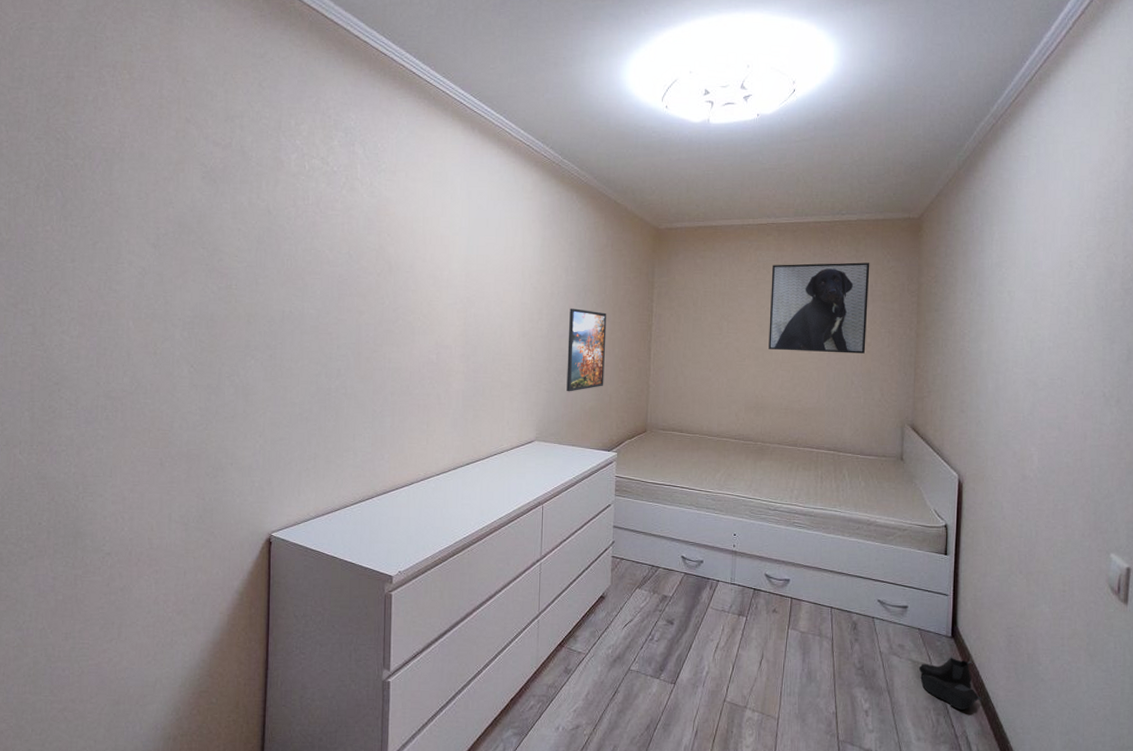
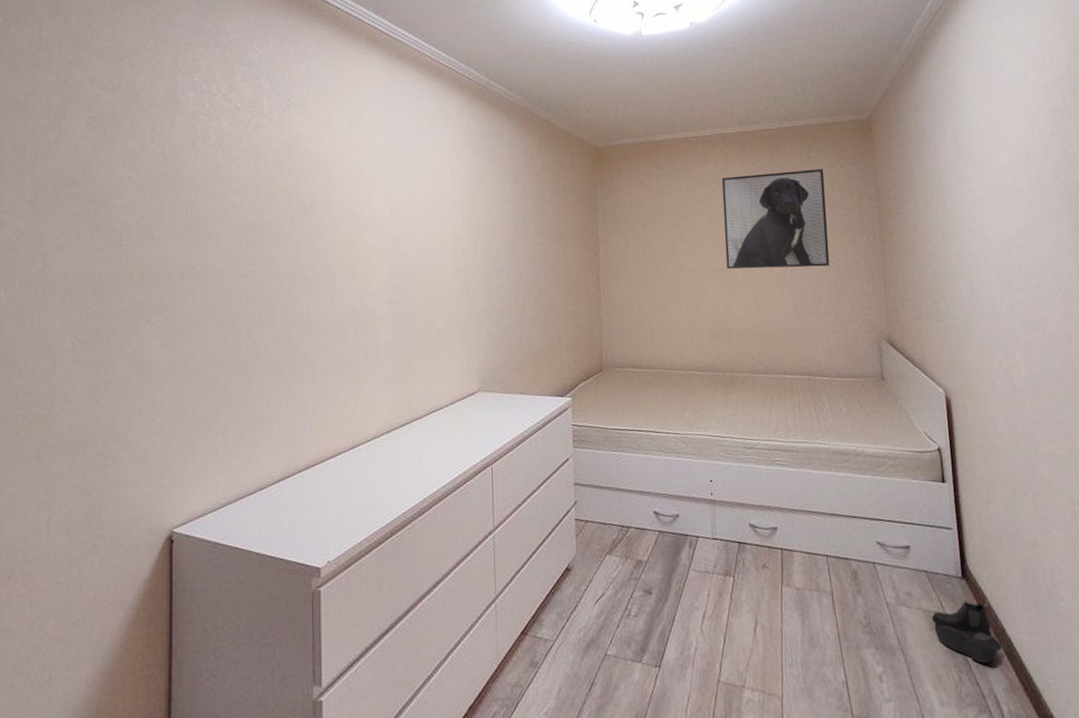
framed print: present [566,308,607,392] -> none [507,239,551,333]

